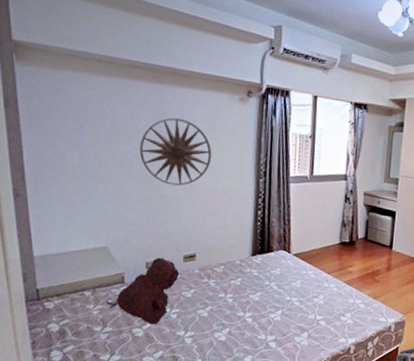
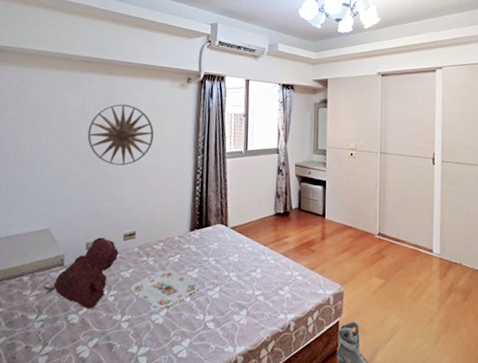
serving tray: none [192,292,262,327] -> present [130,270,200,308]

